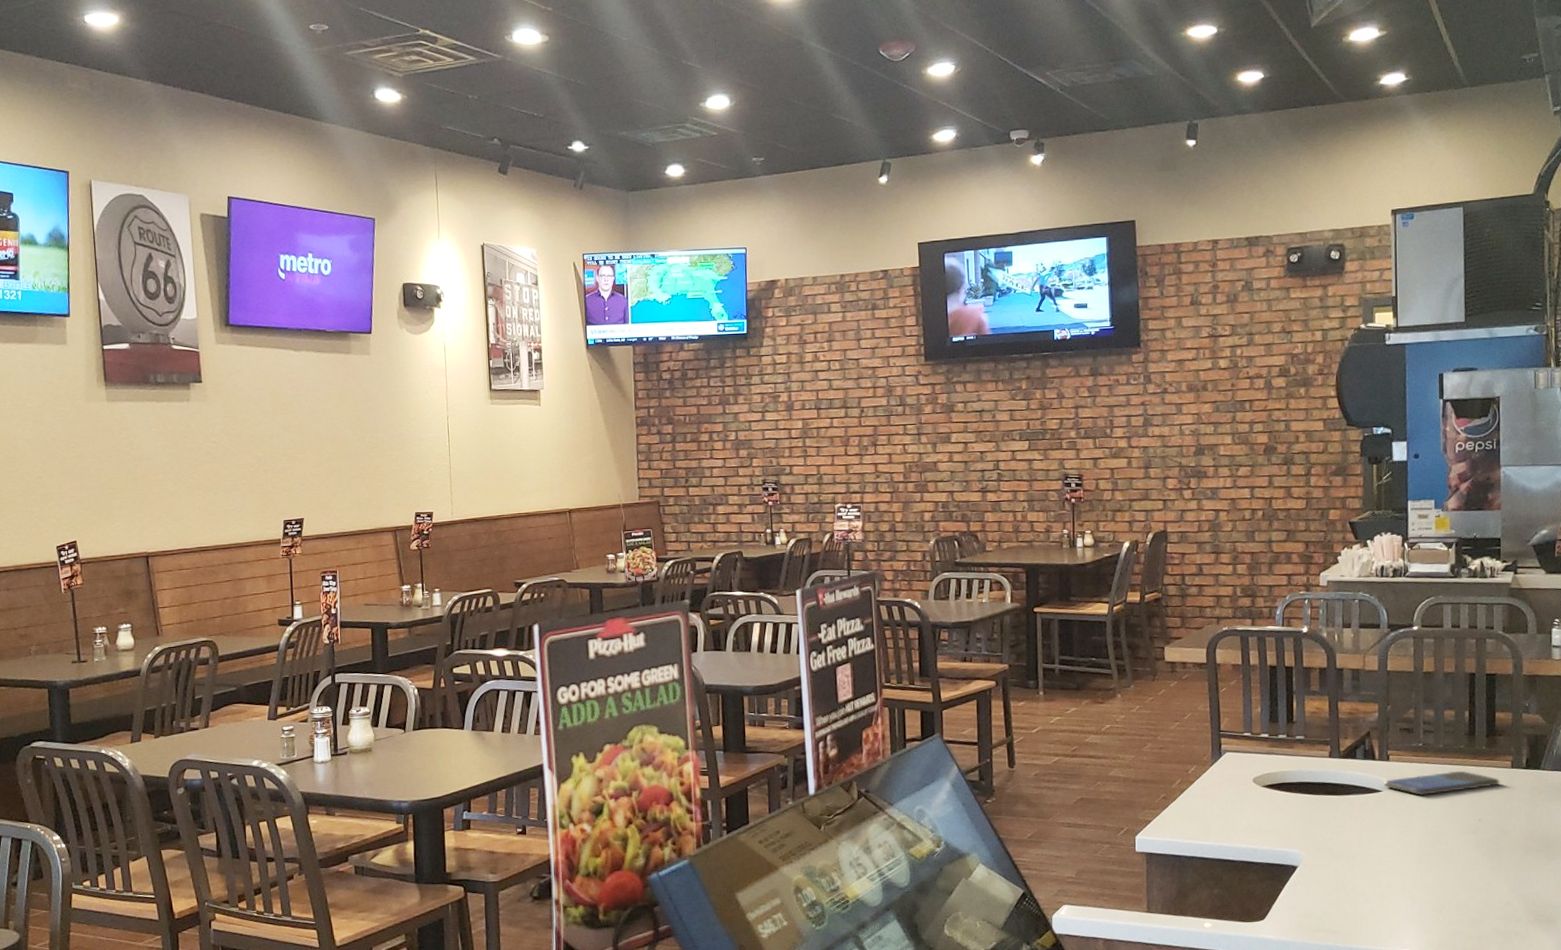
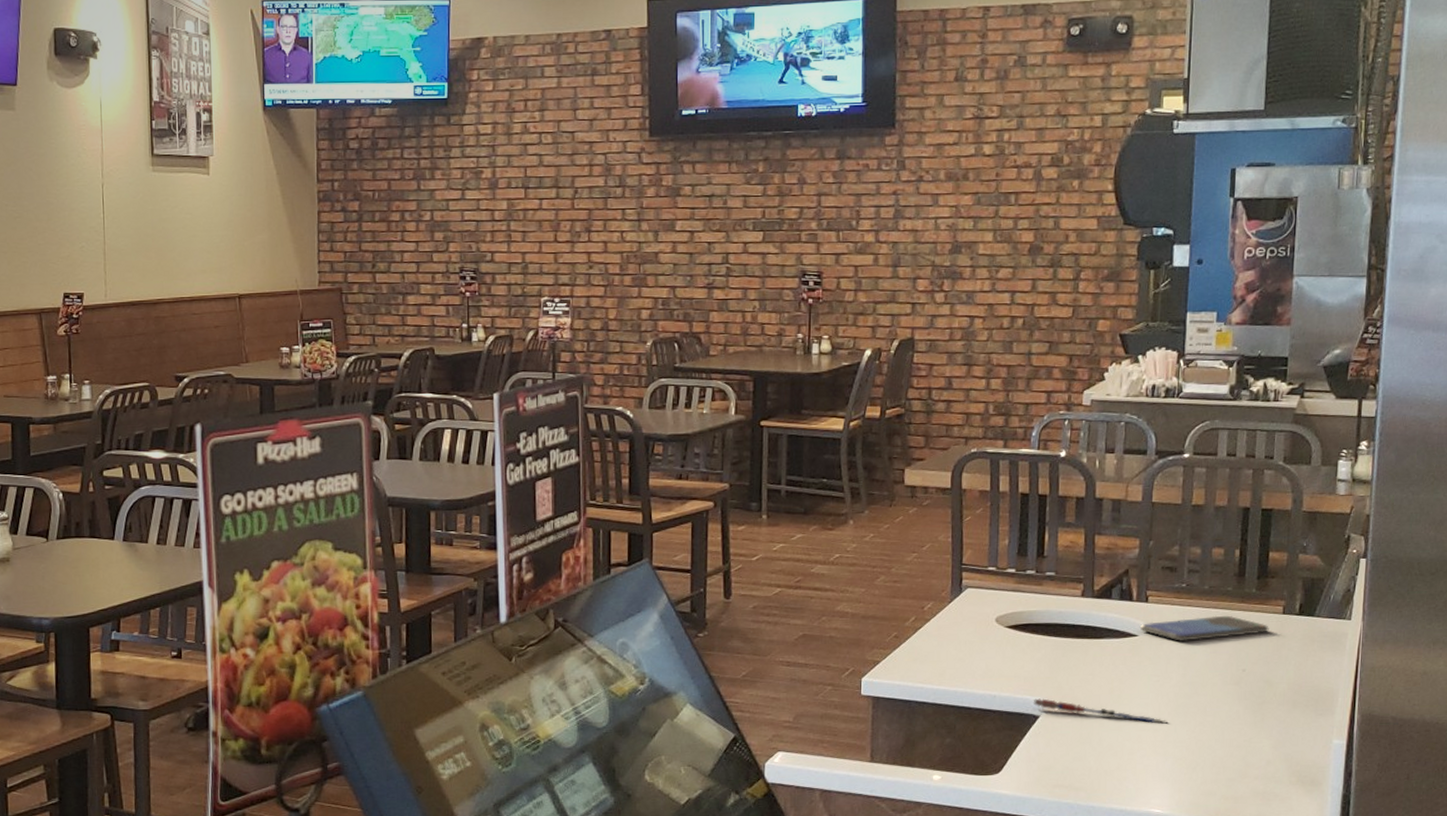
pen: none [1291,850,1414,871] -> present [1033,698,1168,724]

